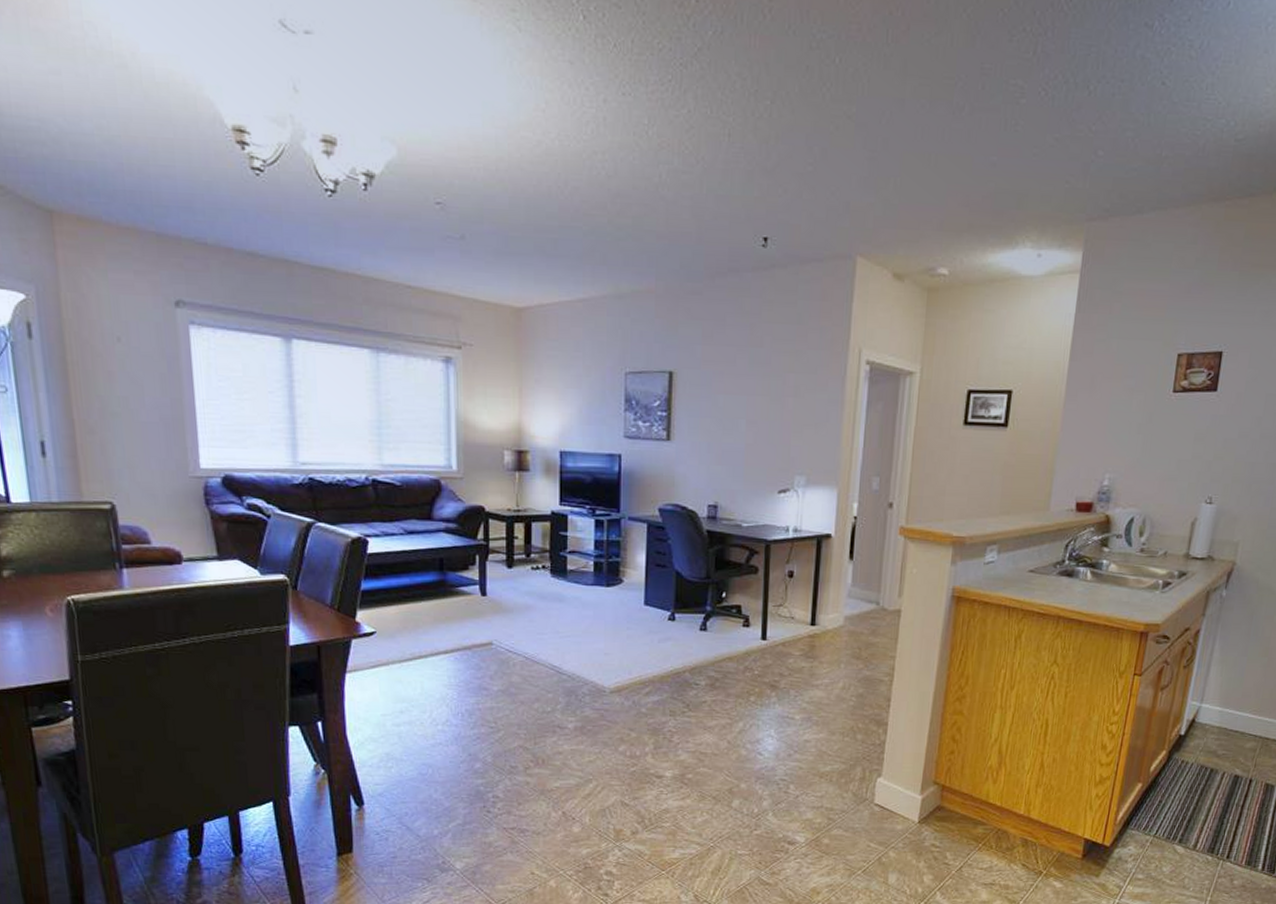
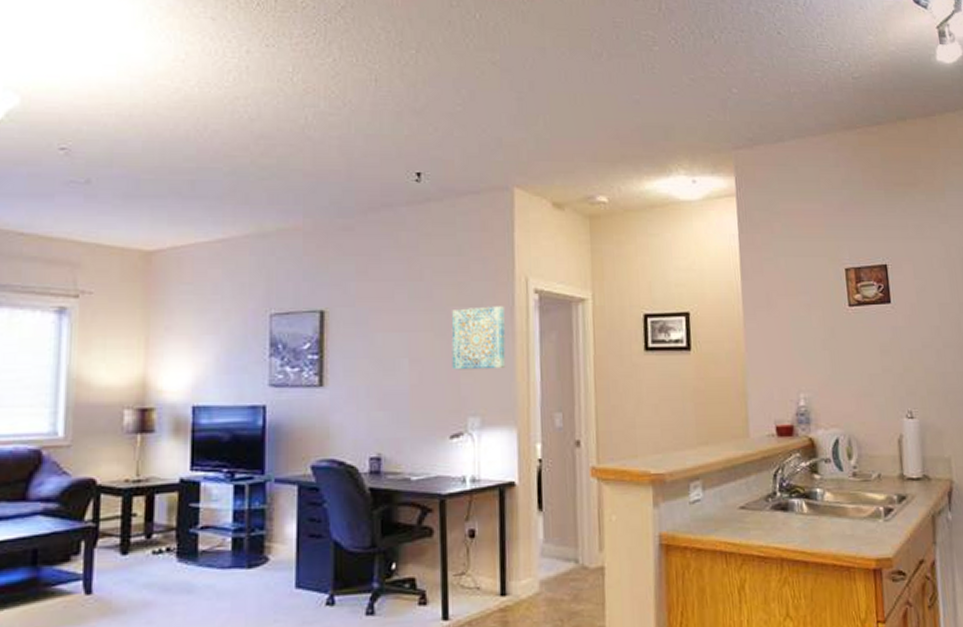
wall art: none [784,375,837,434] -> present [451,306,506,370]

